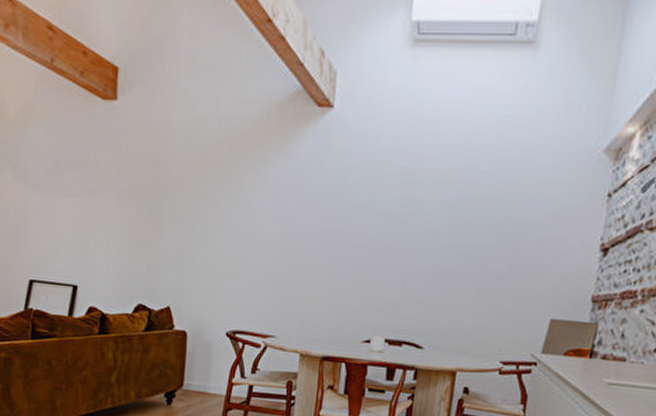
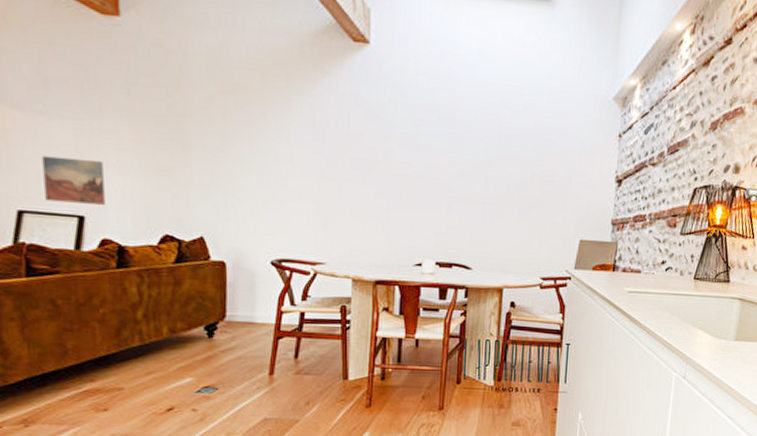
wall art: none [50,230,95,275] -> present [42,155,106,205]

